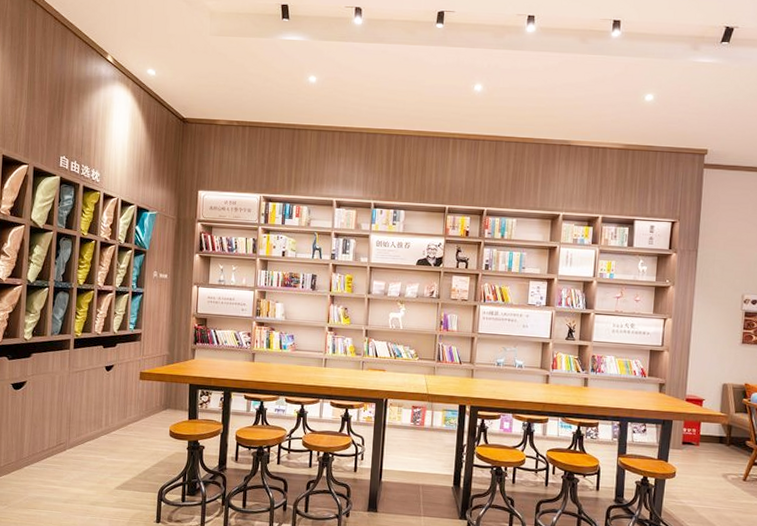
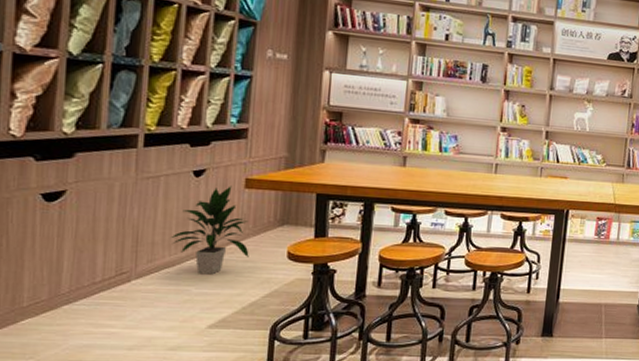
indoor plant: none [91,378,143,447] -> present [171,186,249,275]

